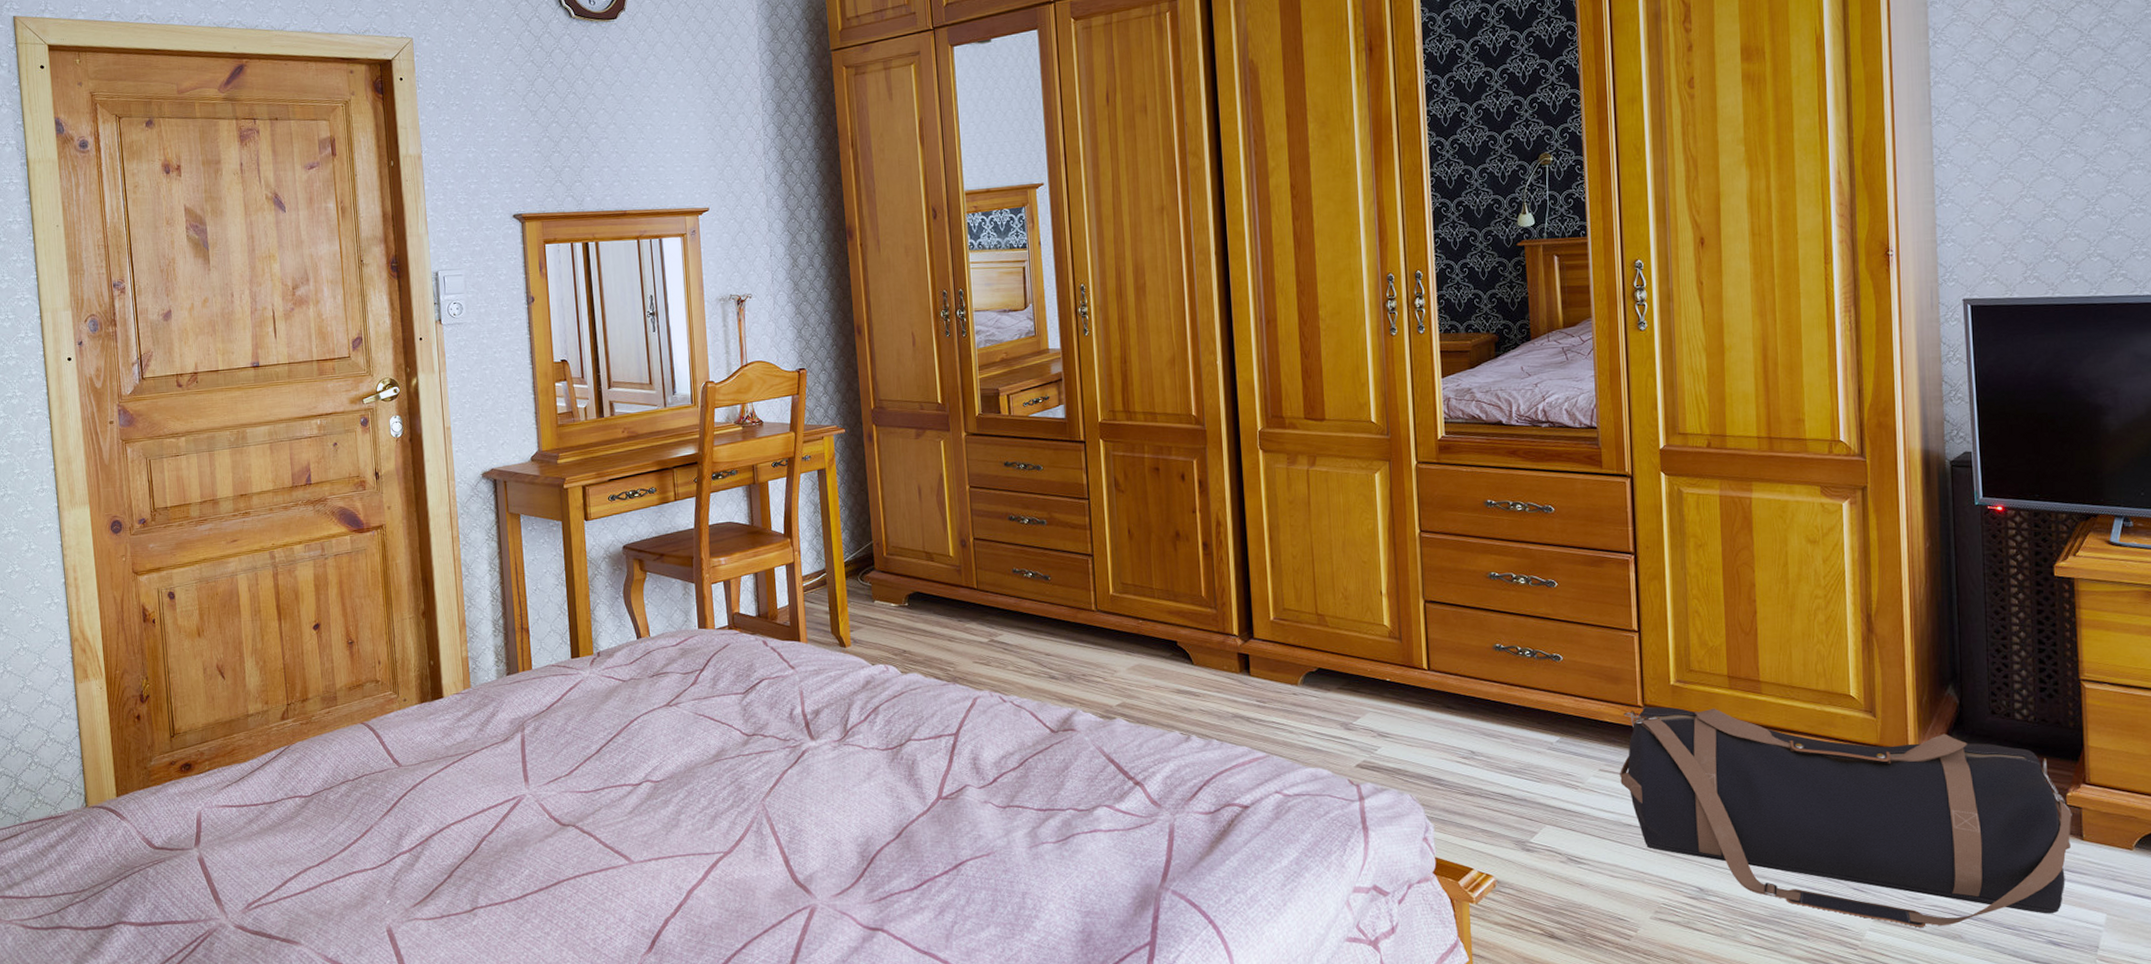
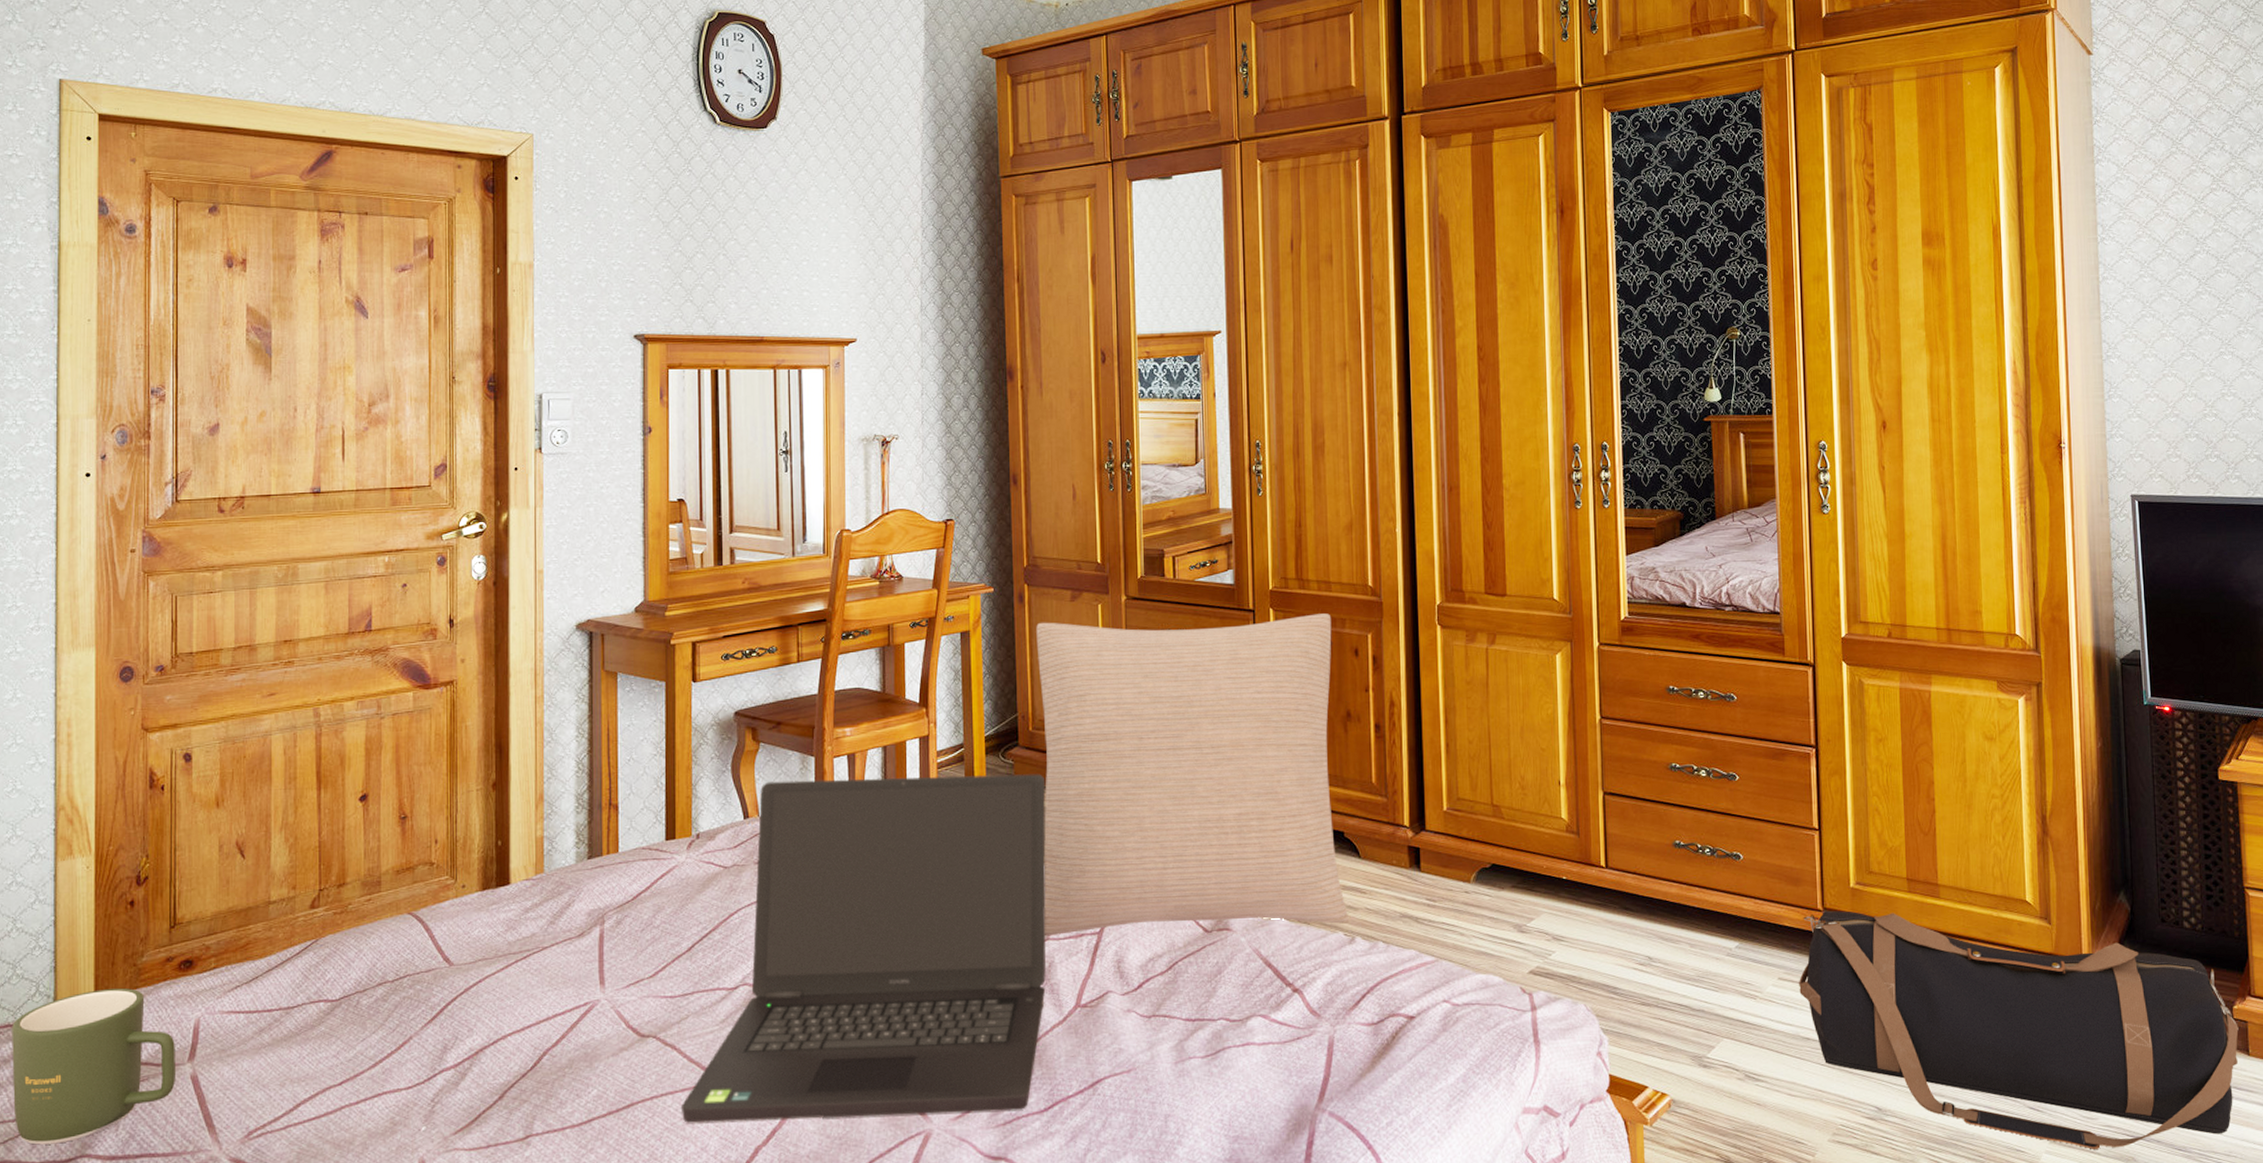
mug: none [54,787,186,914] -> present [12,988,175,1145]
laptop: none [599,594,910,898] -> present [680,774,1046,1123]
pillow: none [885,442,1184,738] -> present [1036,613,1348,937]

